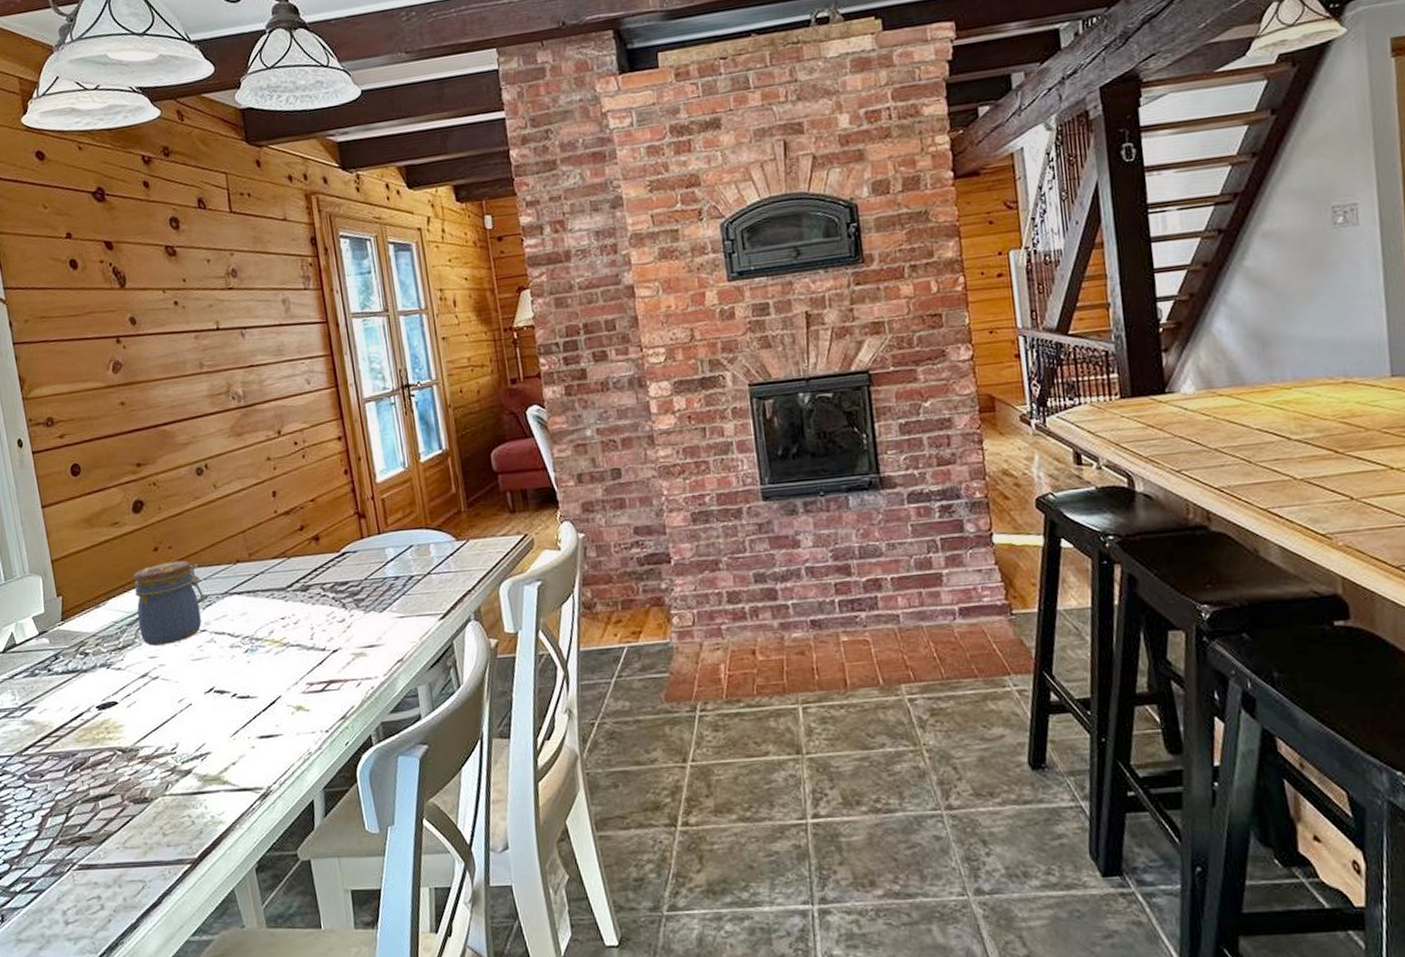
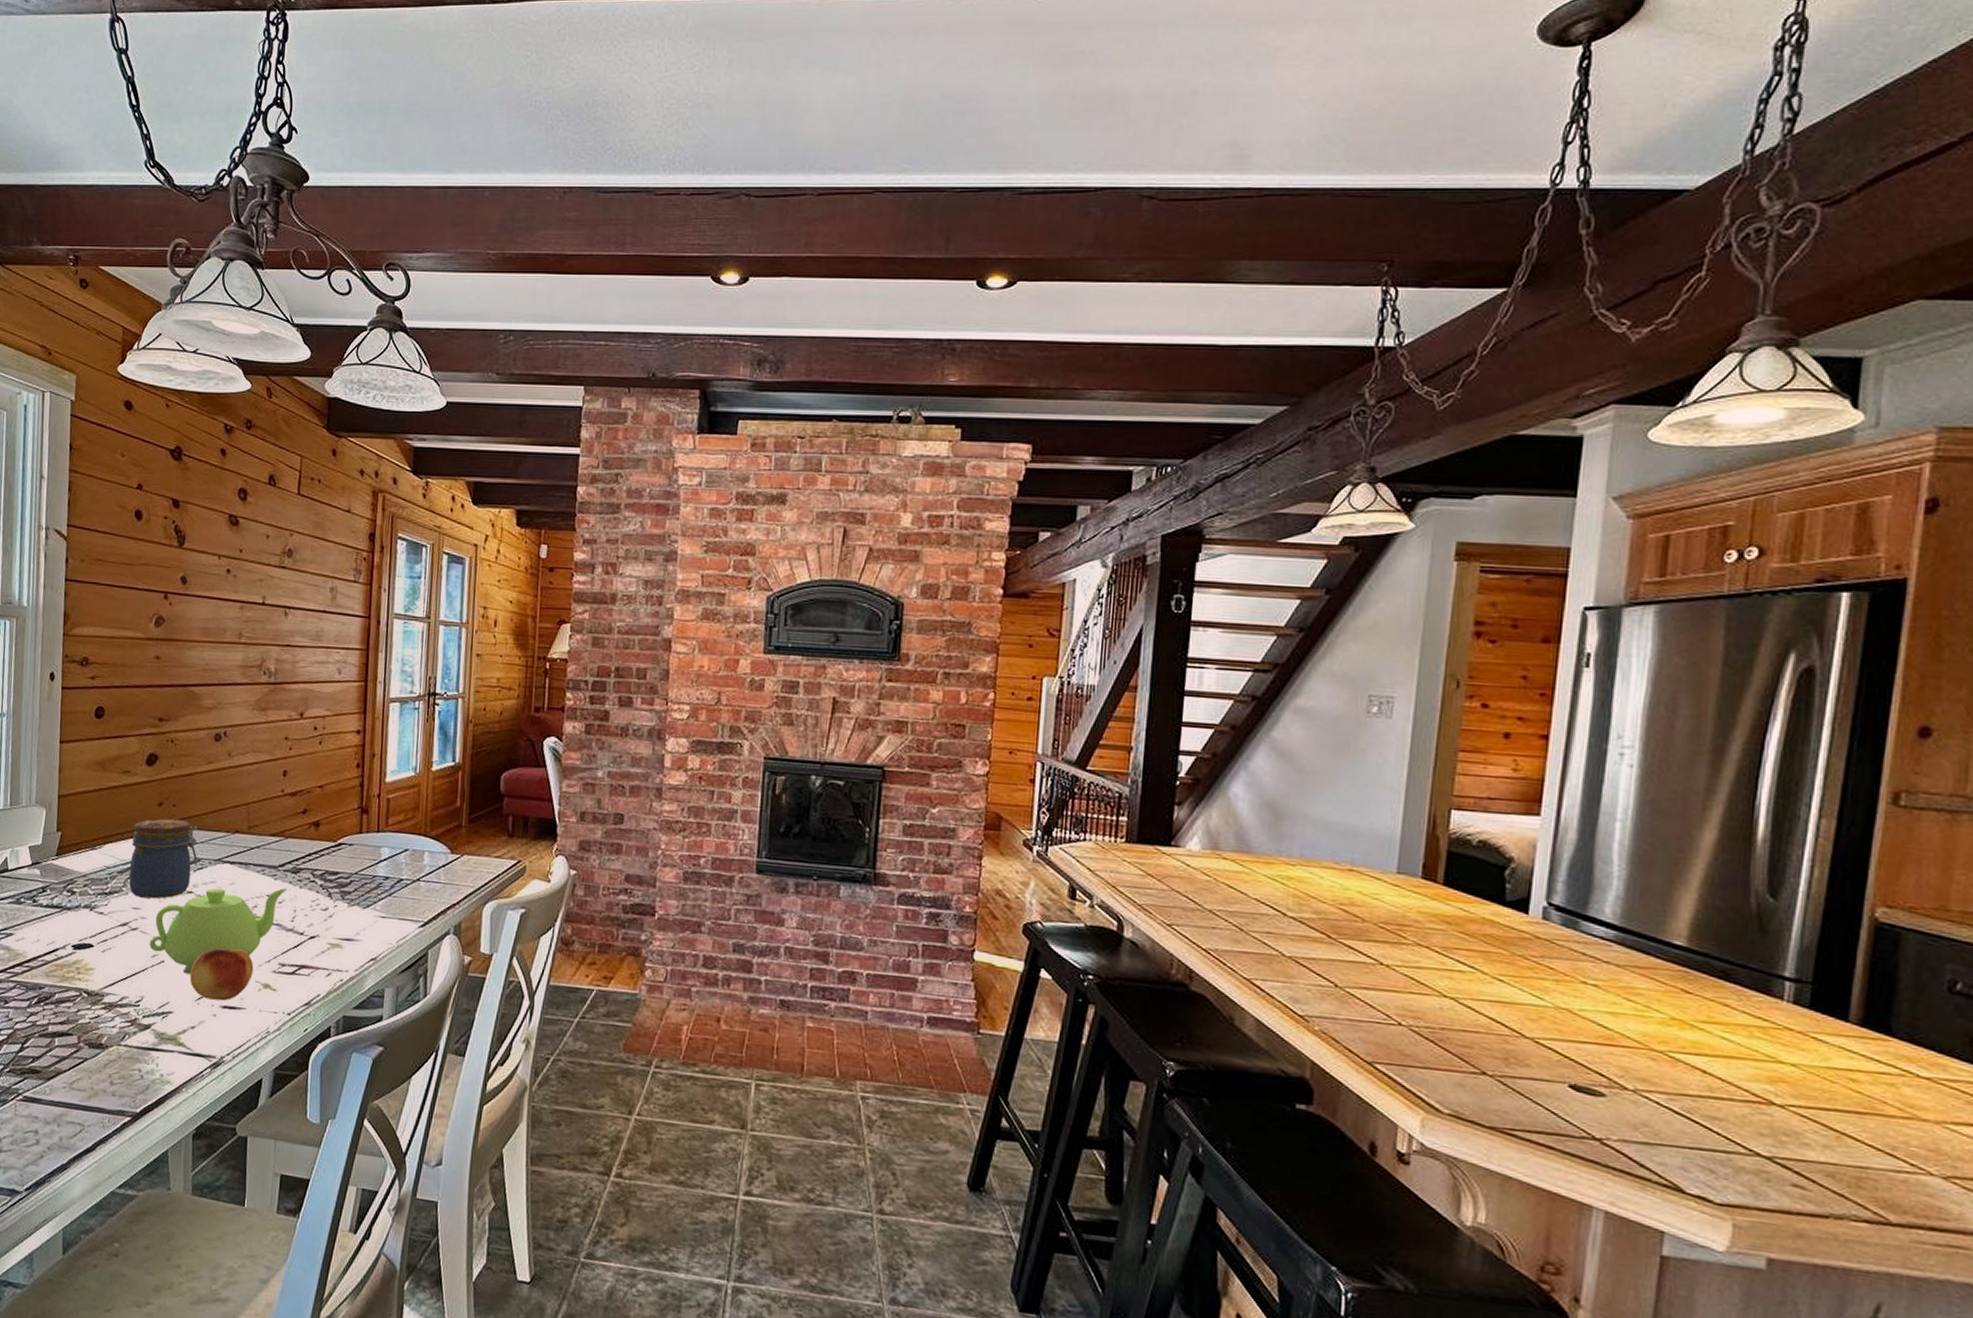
teapot: none [173,608,300,712] -> present [149,888,287,974]
fruit: none [219,677,283,733] -> present [189,948,254,1001]

